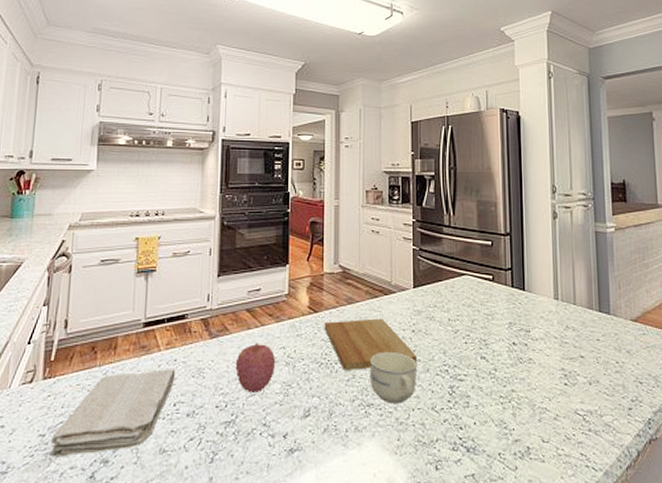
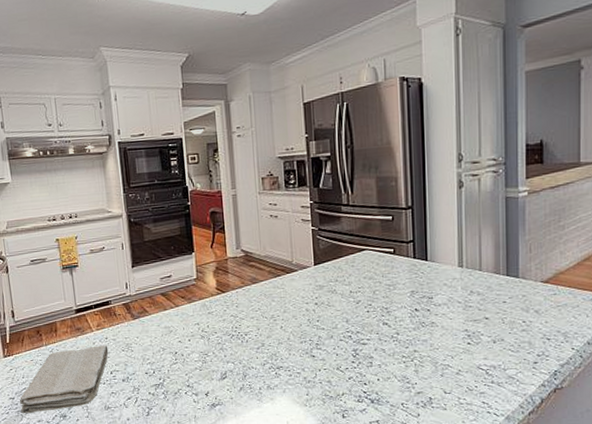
fruit: present [235,343,276,394] -> none [157,321,192,362]
cutting board: present [324,318,416,370] -> none [232,294,321,340]
cup: present [369,351,418,404] -> none [276,322,322,366]

